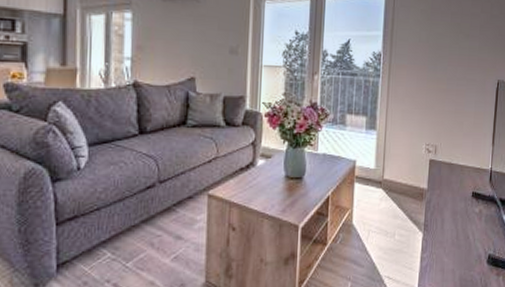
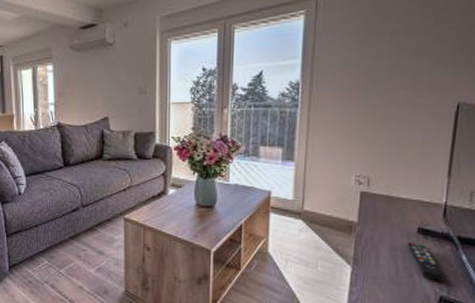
remote control: none [464,206,492,241] -> present [407,242,446,282]

